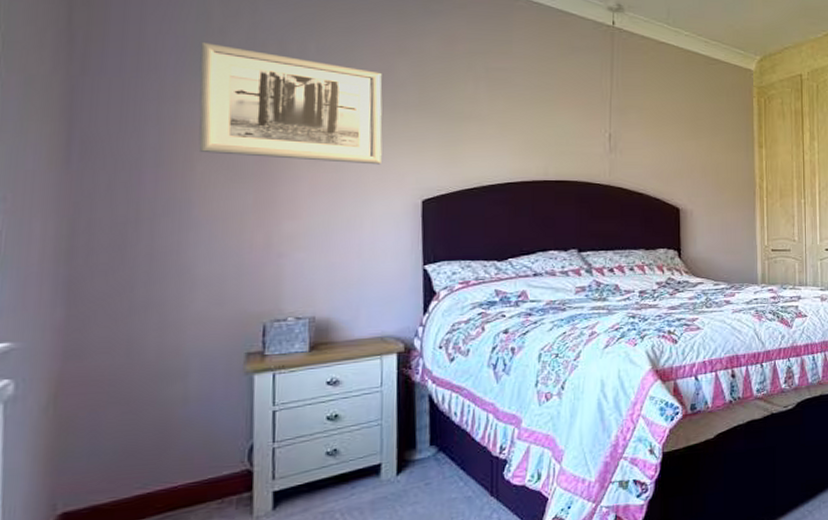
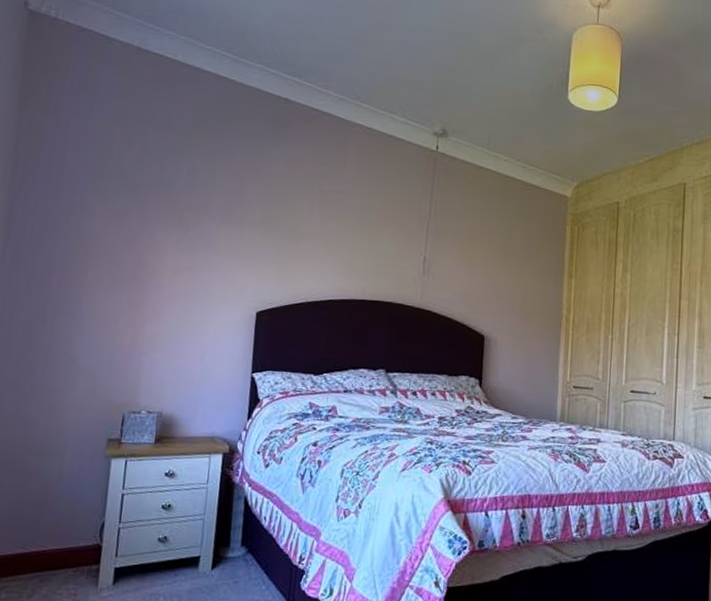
wall art: present [198,42,383,165] -> none [92,164,235,277]

